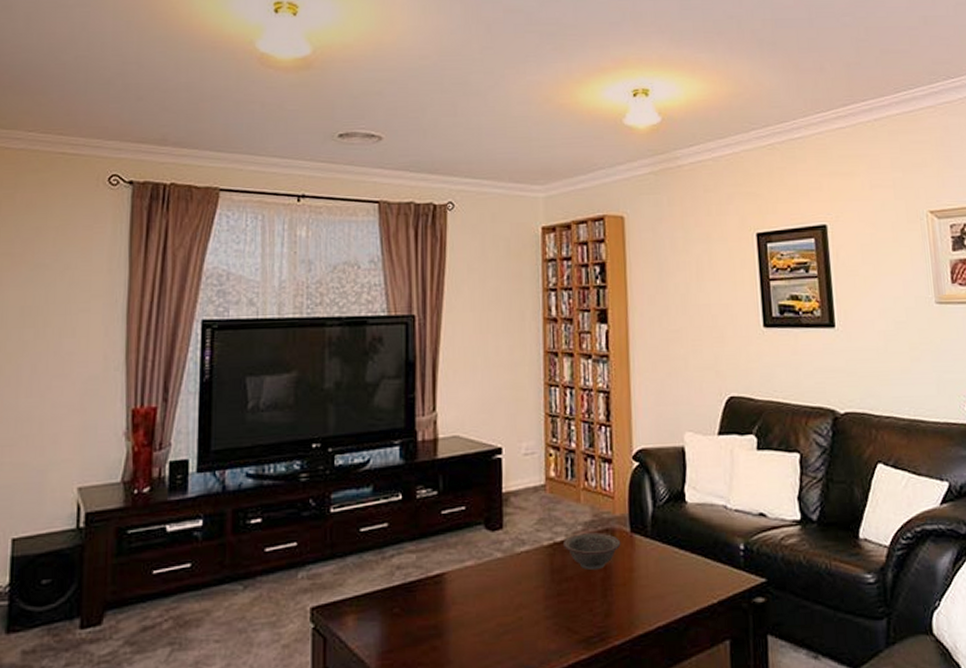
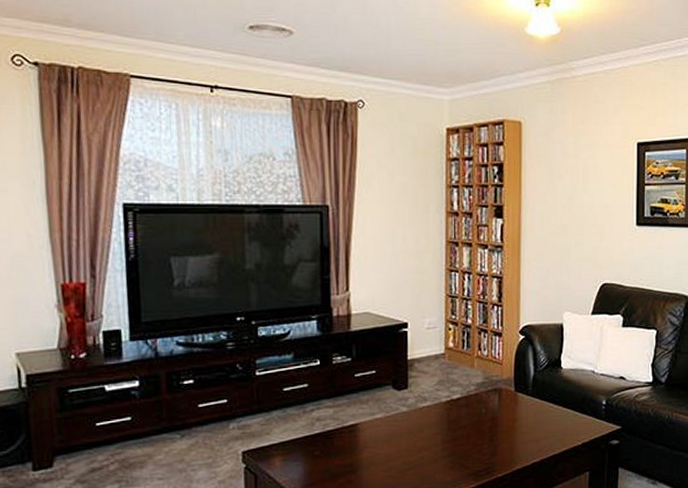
decorative bowl: present [562,533,621,571] -> none [458,392,507,421]

